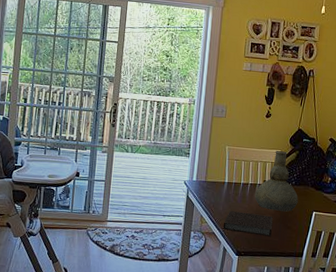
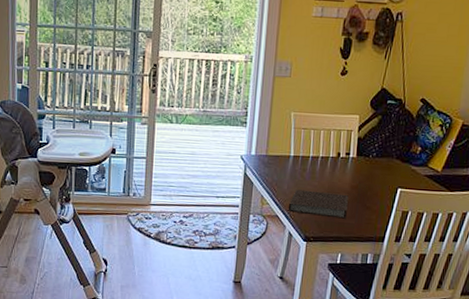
vase: present [255,151,298,212] -> none [326,116,380,189]

